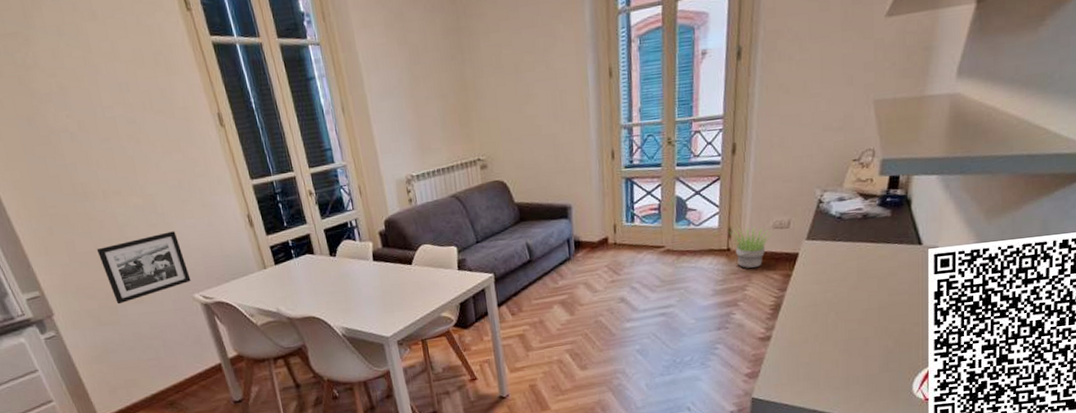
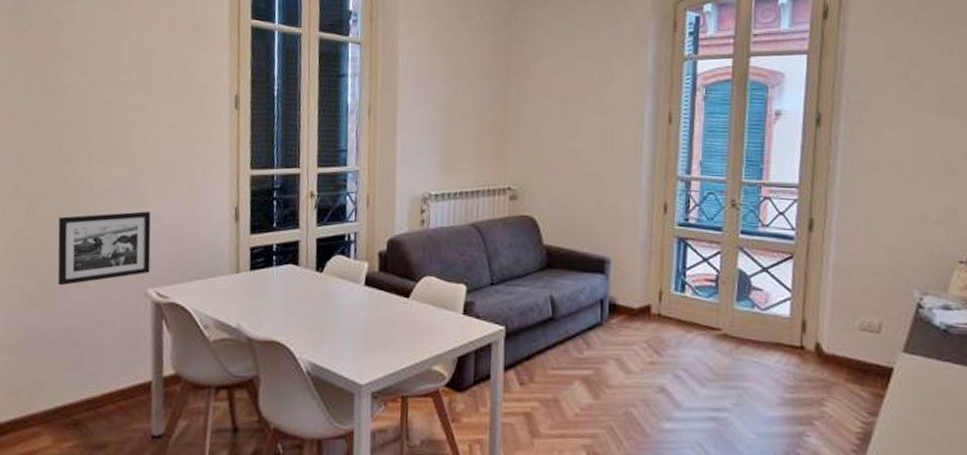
potted plant: present [729,227,773,269] -> none [804,322,860,378]

